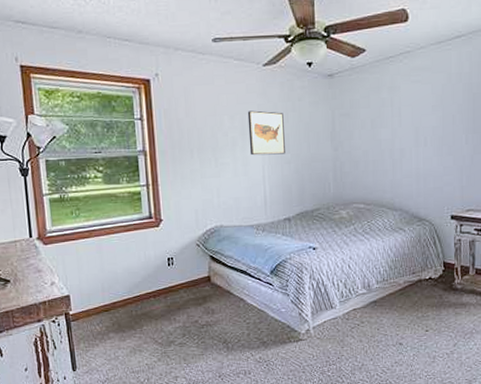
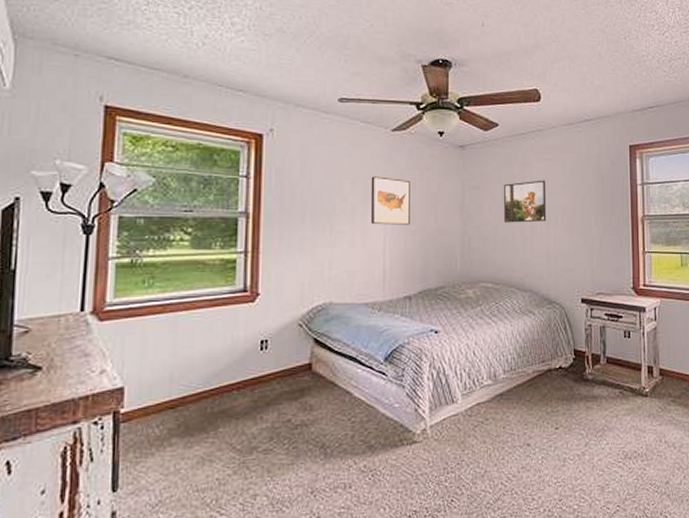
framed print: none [372,102,416,147] -> present [503,180,547,223]

